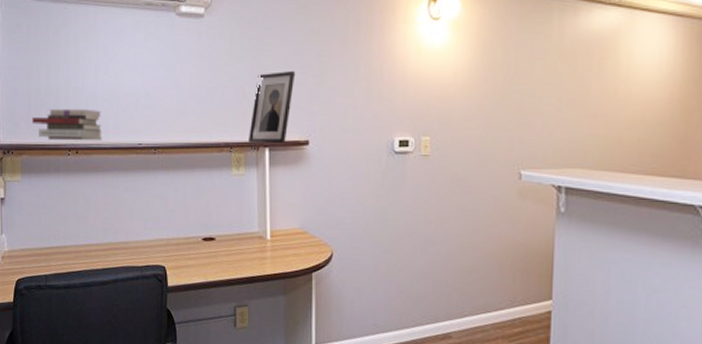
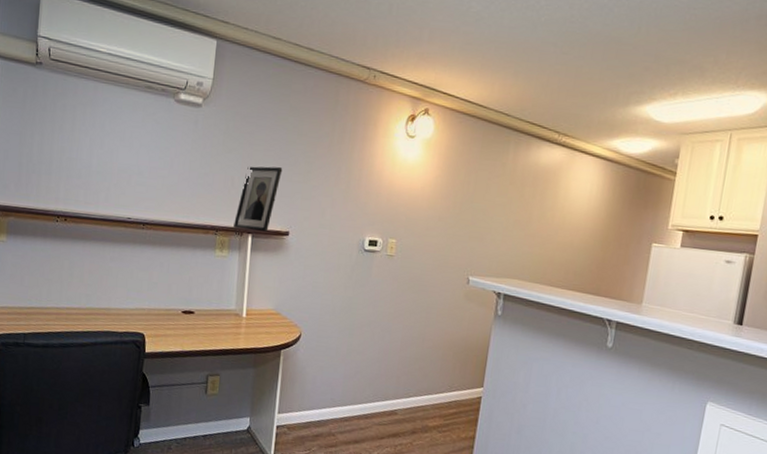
books: present [31,108,103,141] -> none [21,175,93,212]

